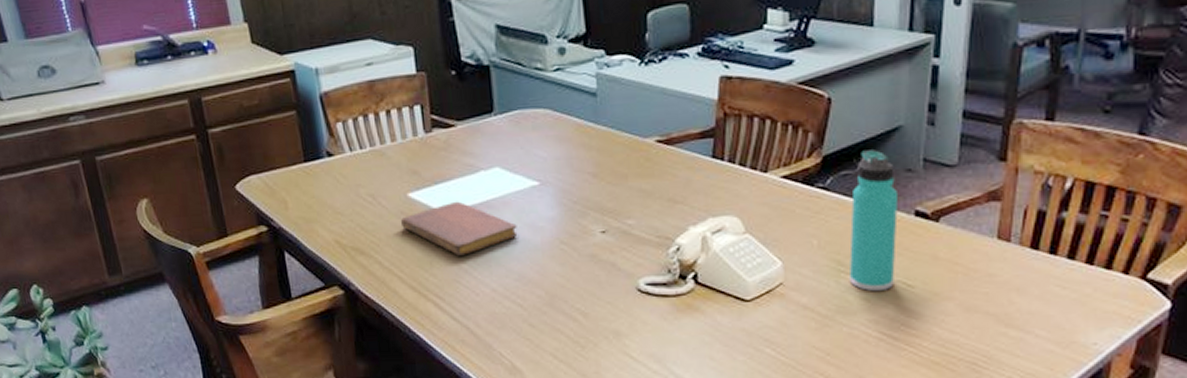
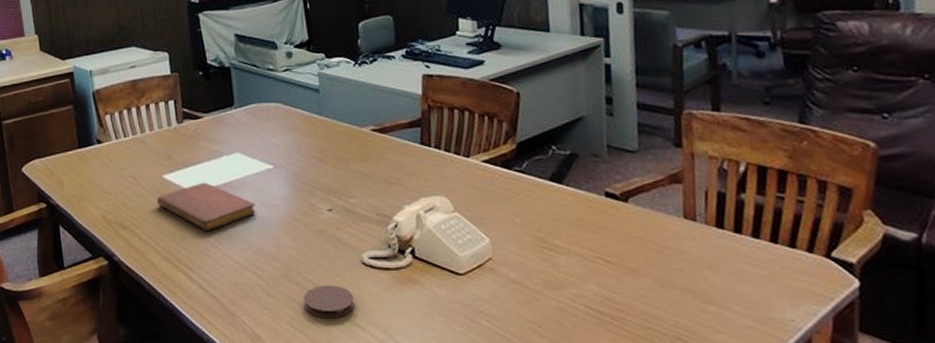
coaster: none [570,313,627,349] -> present [303,285,355,319]
thermos bottle: present [848,150,899,292] -> none [546,137,594,268]

